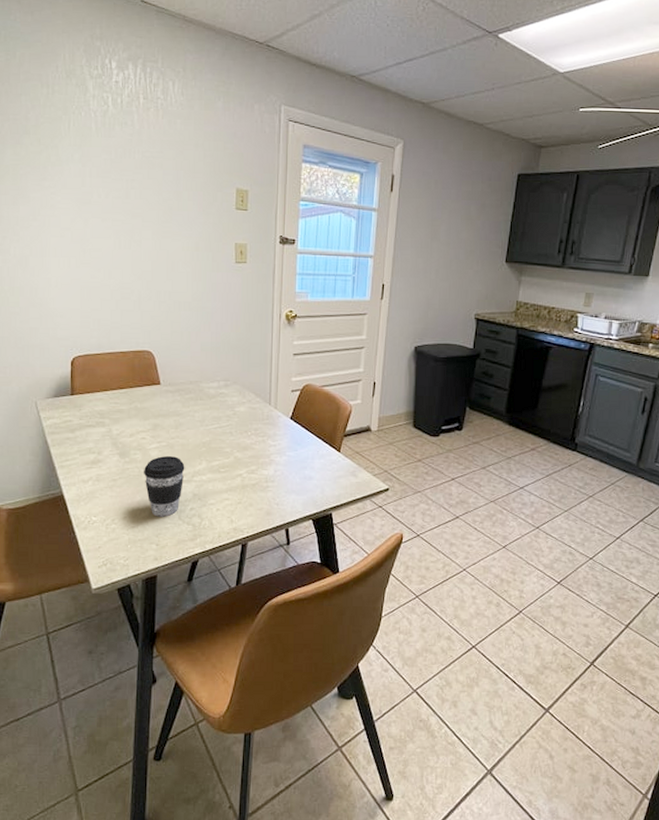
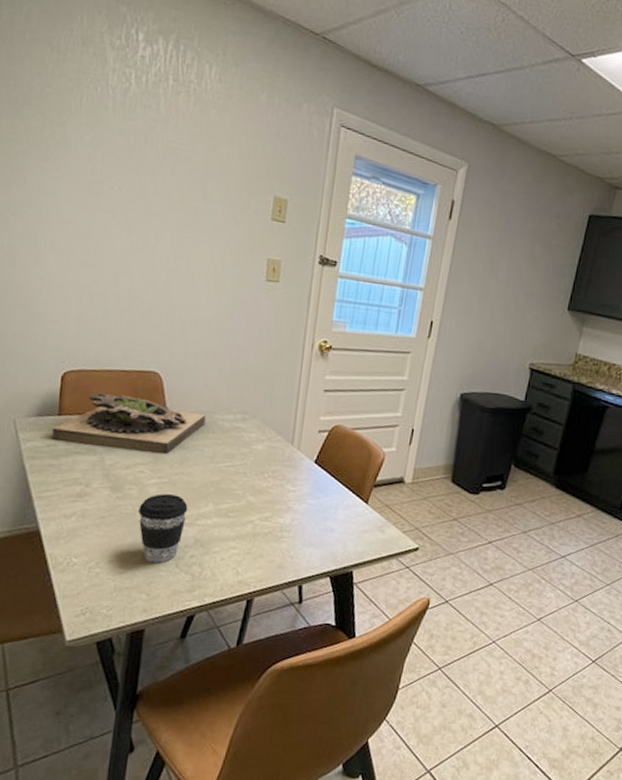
succulent planter: none [67,372,194,422] -> present [51,392,206,455]

